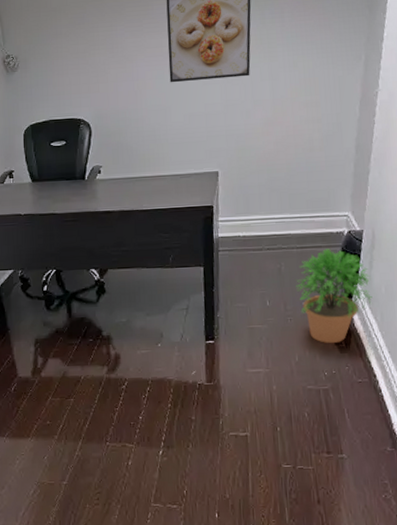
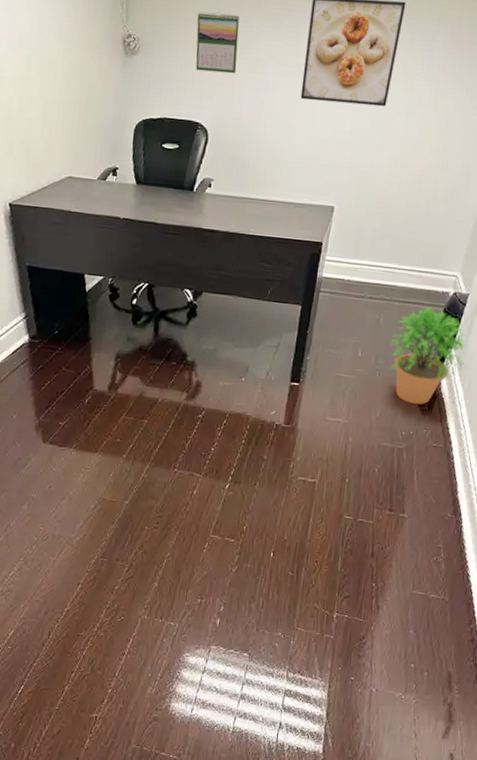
calendar: none [65,21,108,75] -> present [195,11,240,74]

